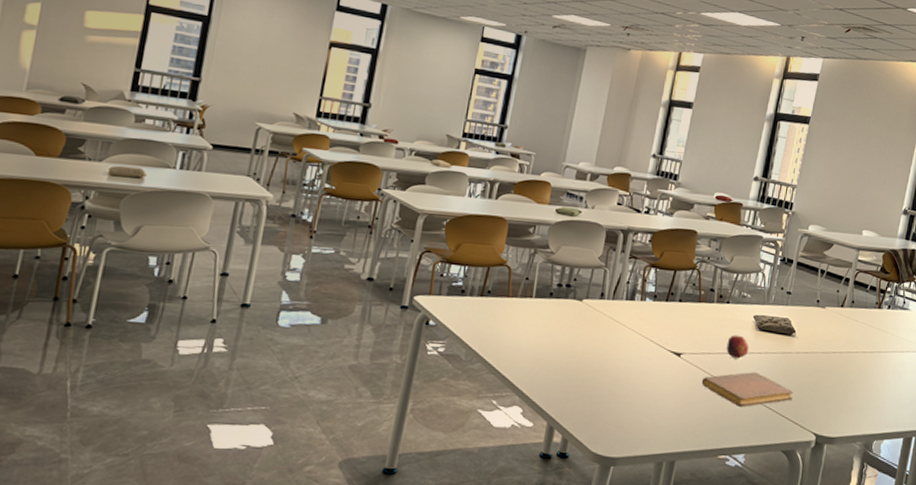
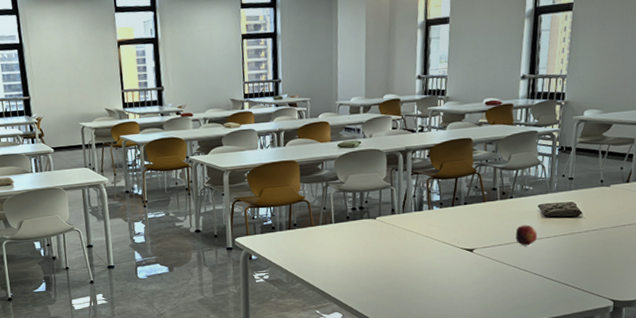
notebook: present [701,372,794,408] -> none [496,254,587,287]

